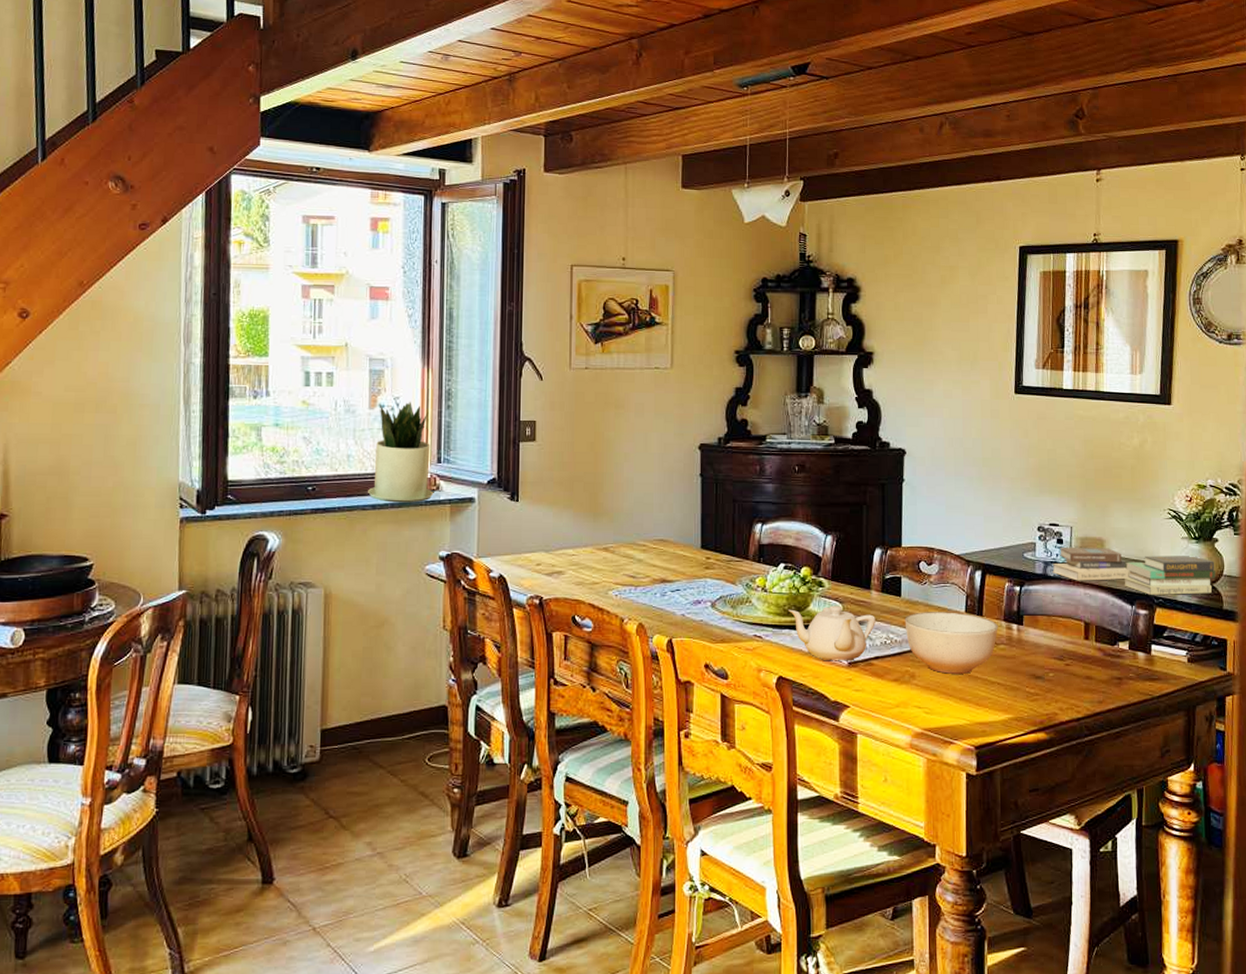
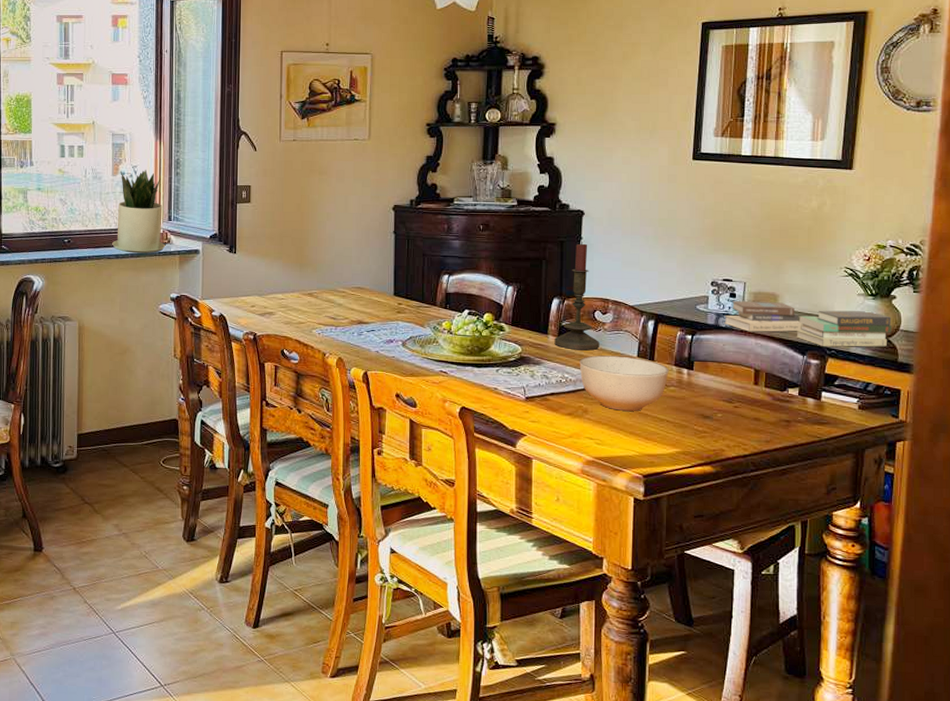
teapot: present [788,605,876,661] -> none [472,347,552,396]
candle: none [877,483,926,607] -> present [554,241,600,351]

